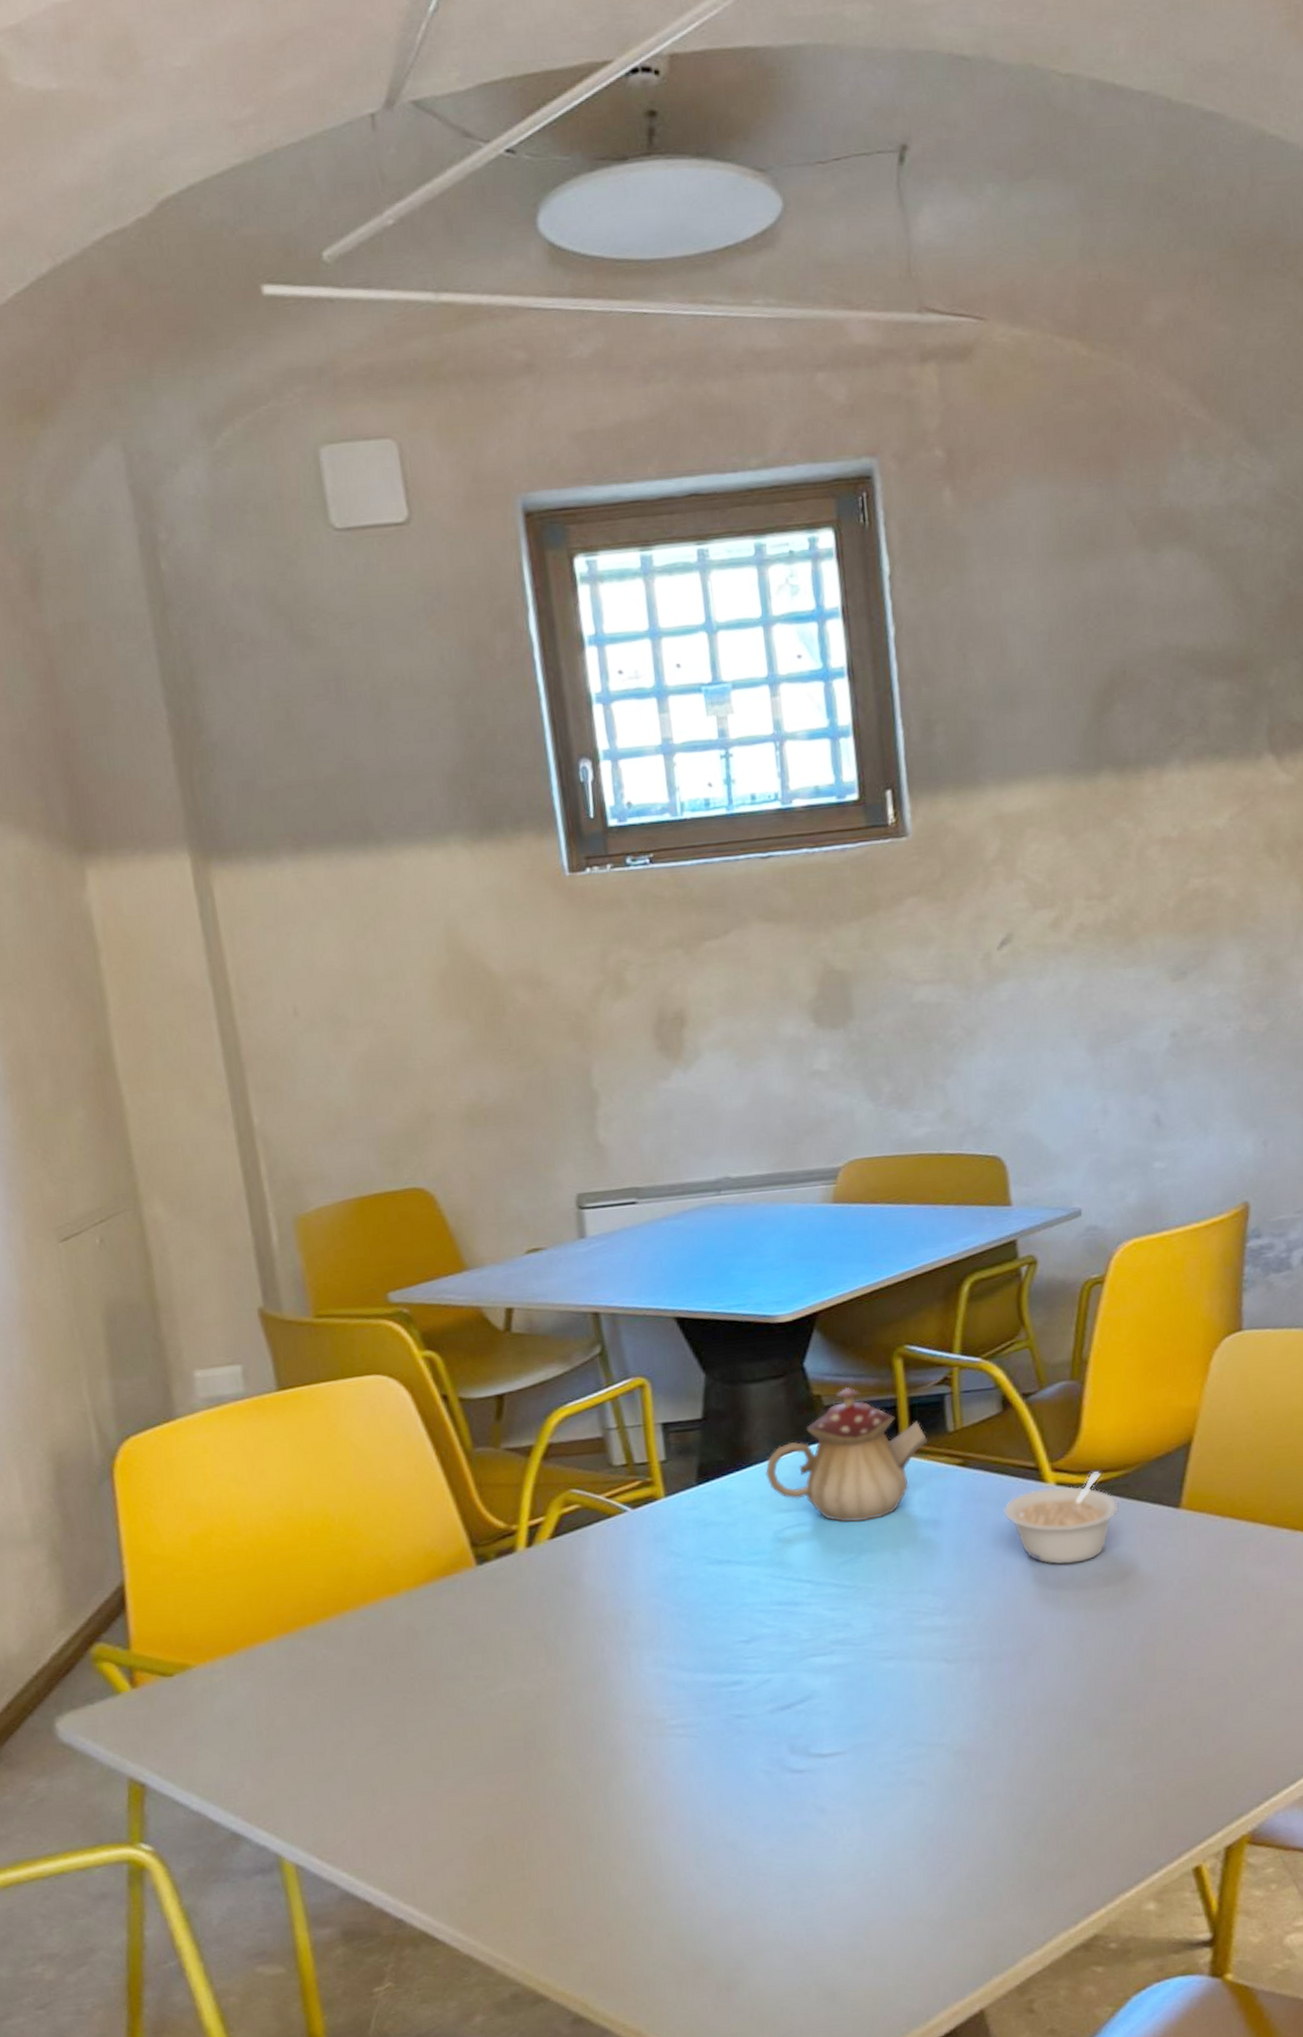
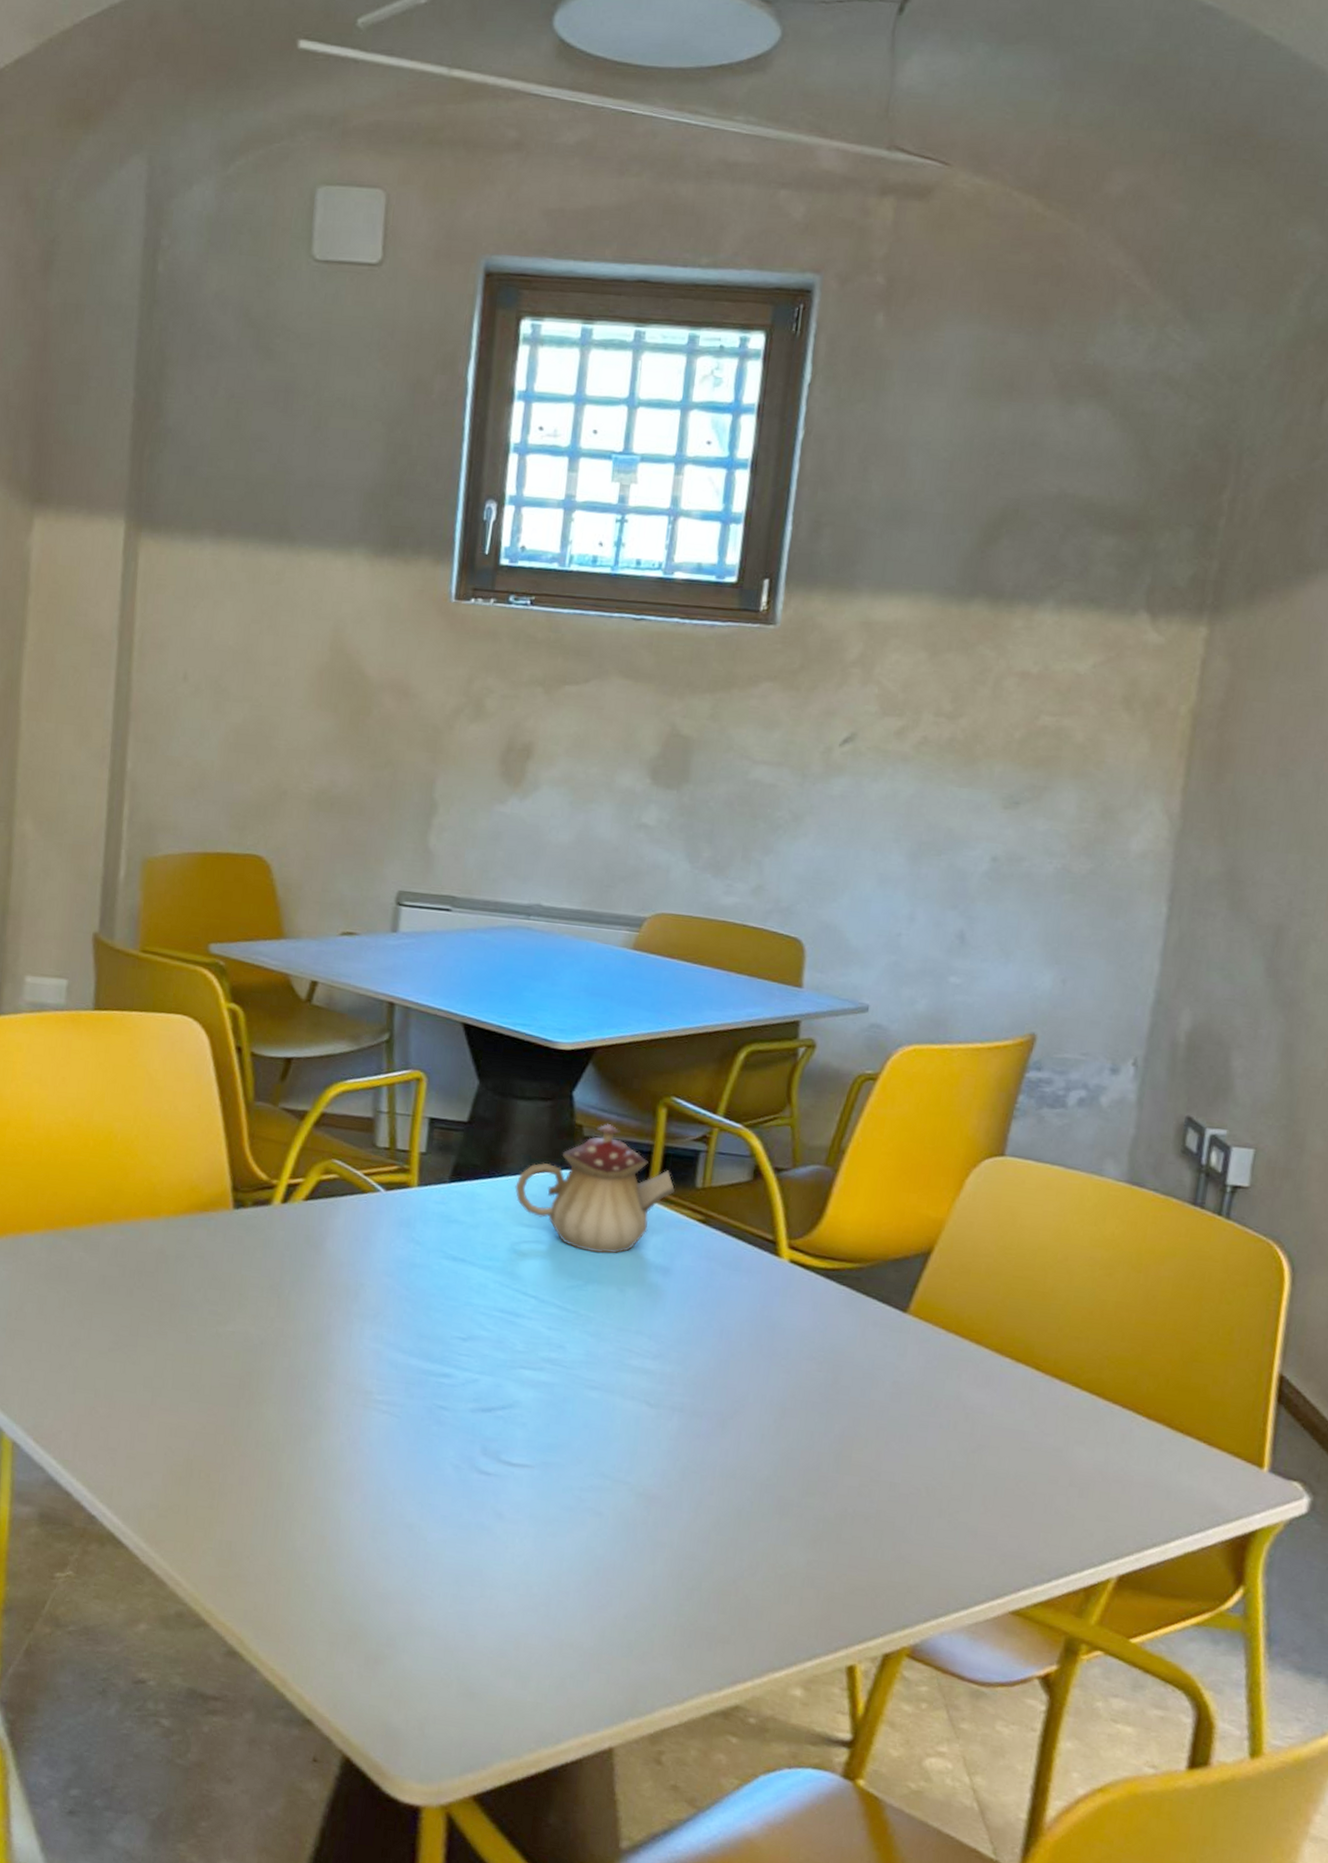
legume: present [1003,1472,1120,1565] -> none [733,1258,848,1343]

